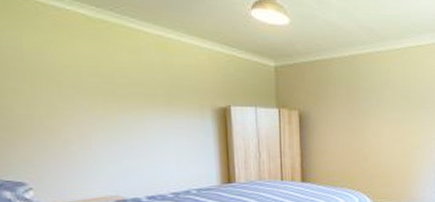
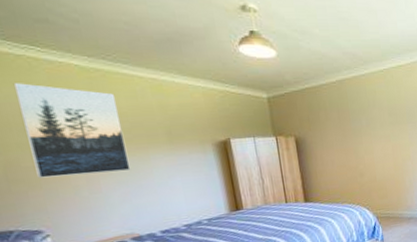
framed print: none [17,27,124,128] -> present [13,83,131,178]

